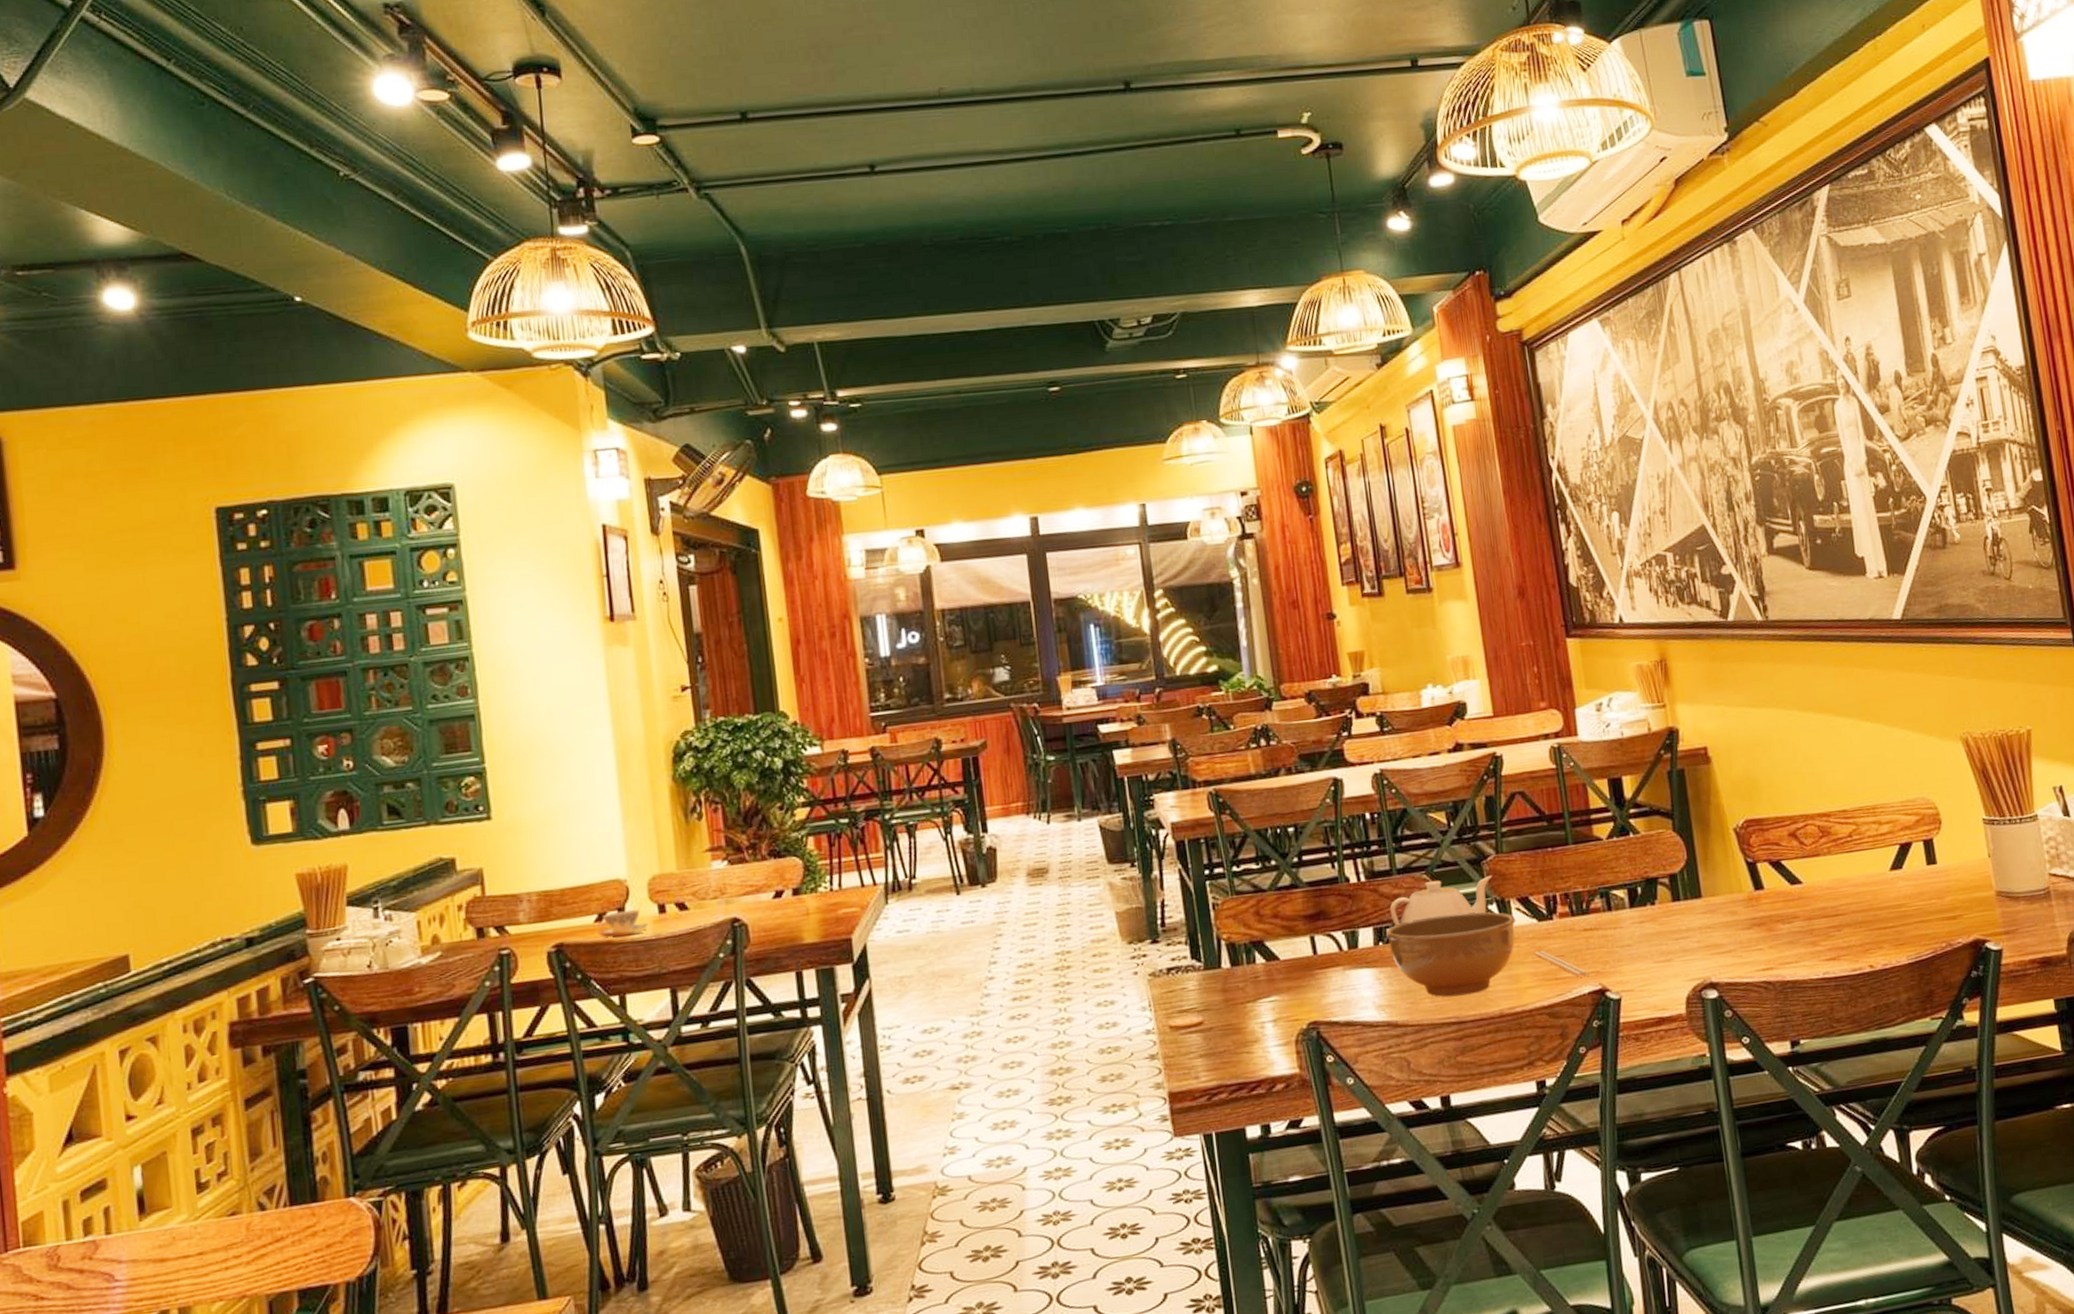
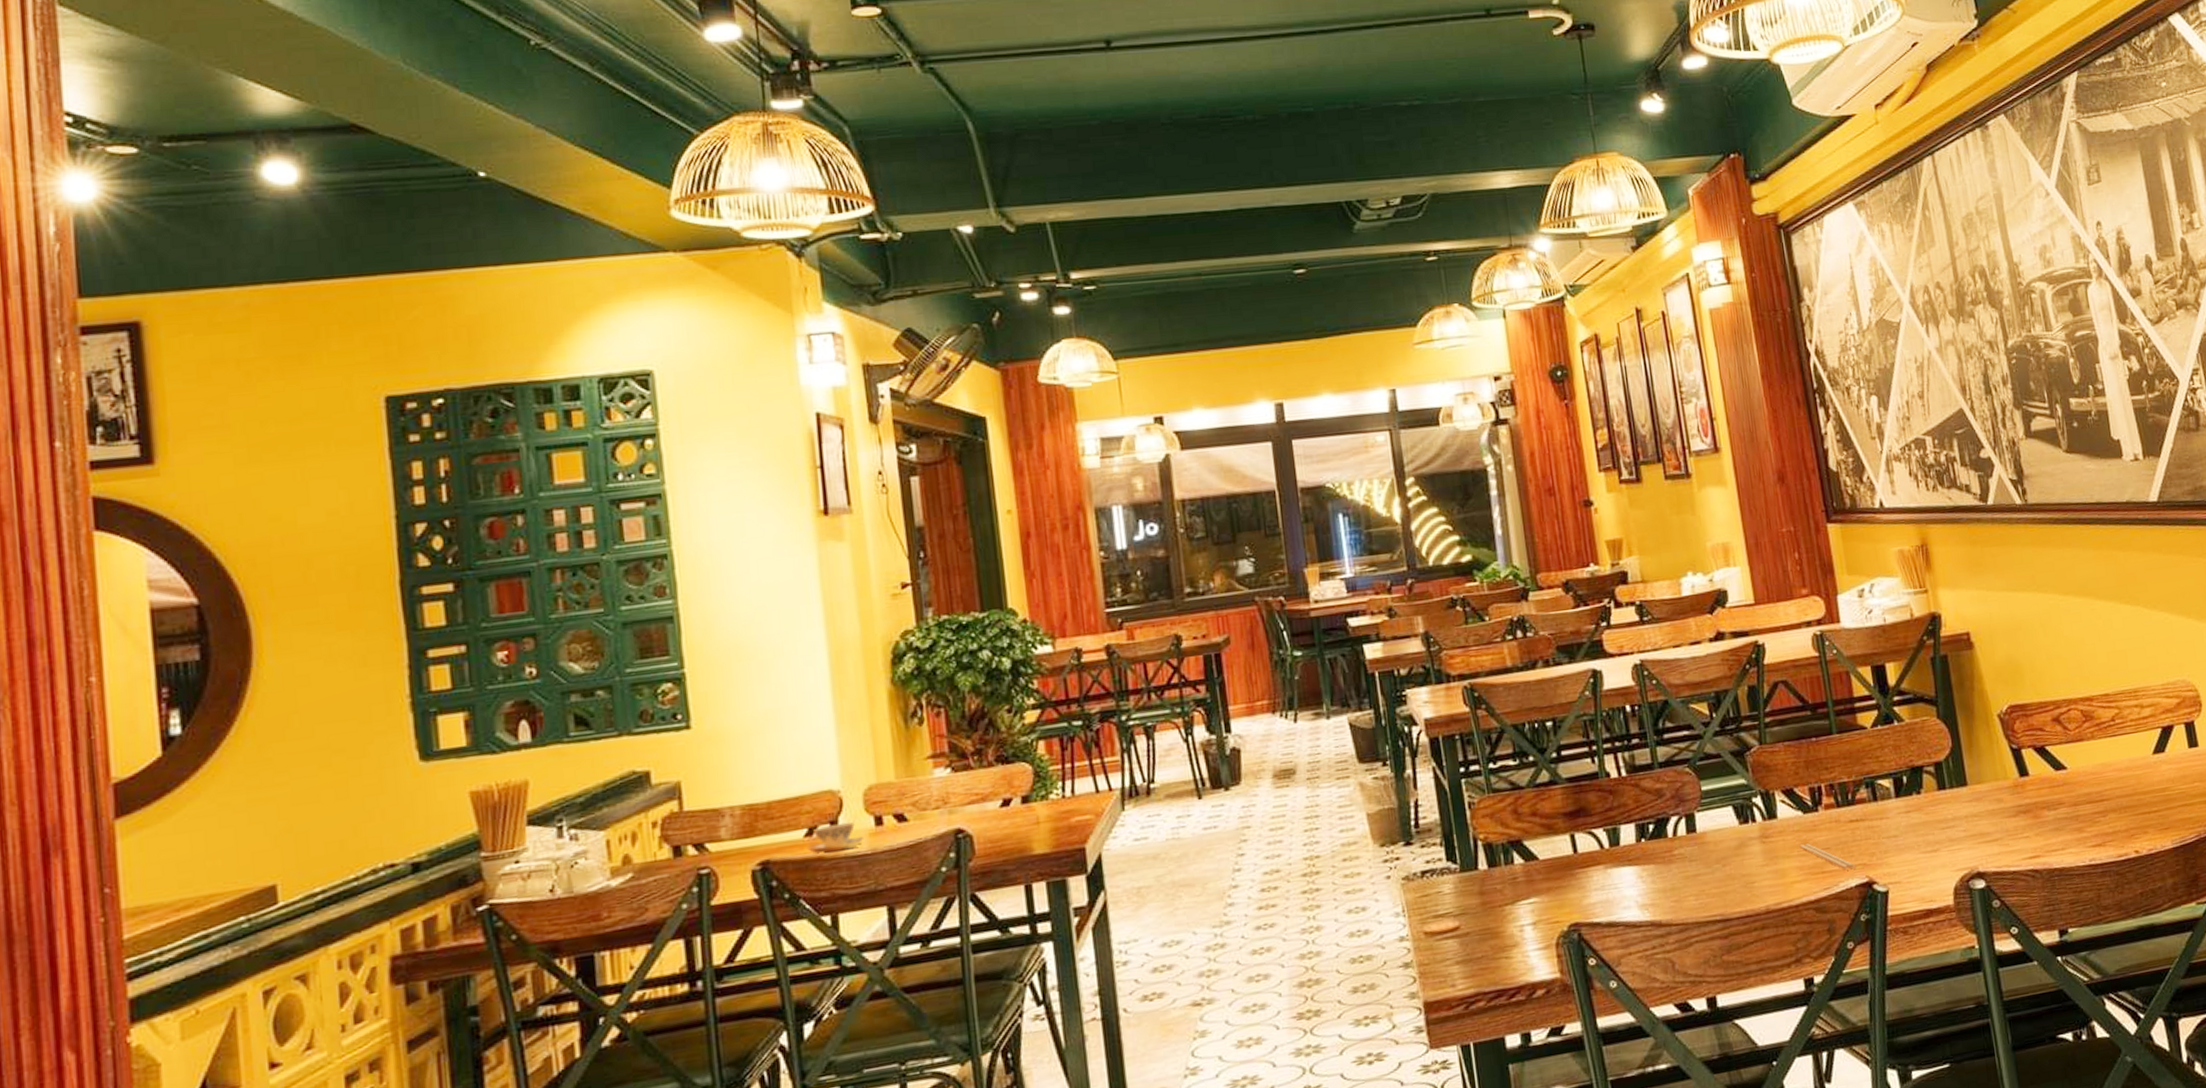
soup bowl: present [1385,911,1516,997] -> none [1647,804,1781,894]
teakettle: present [1389,874,1493,926] -> none [1651,766,1757,822]

